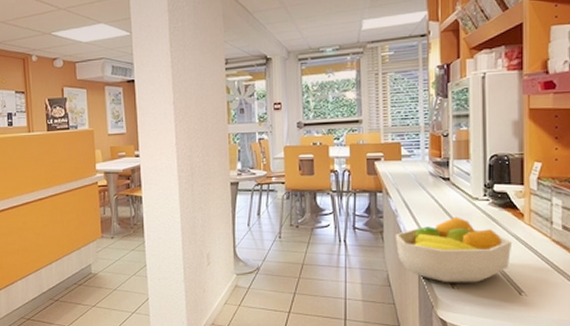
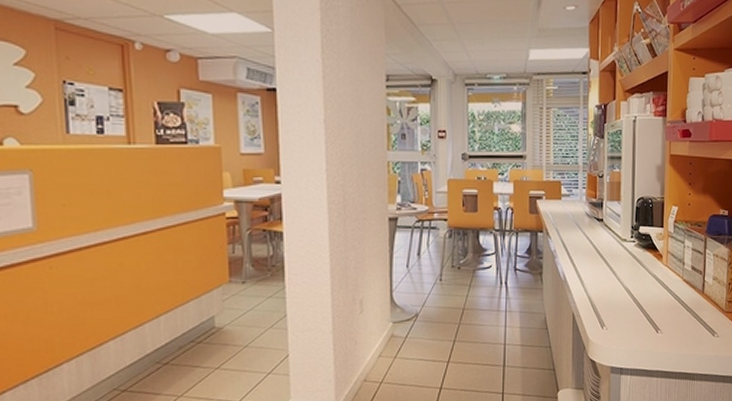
fruit bowl: present [395,216,513,283] -> none [553,257,653,324]

